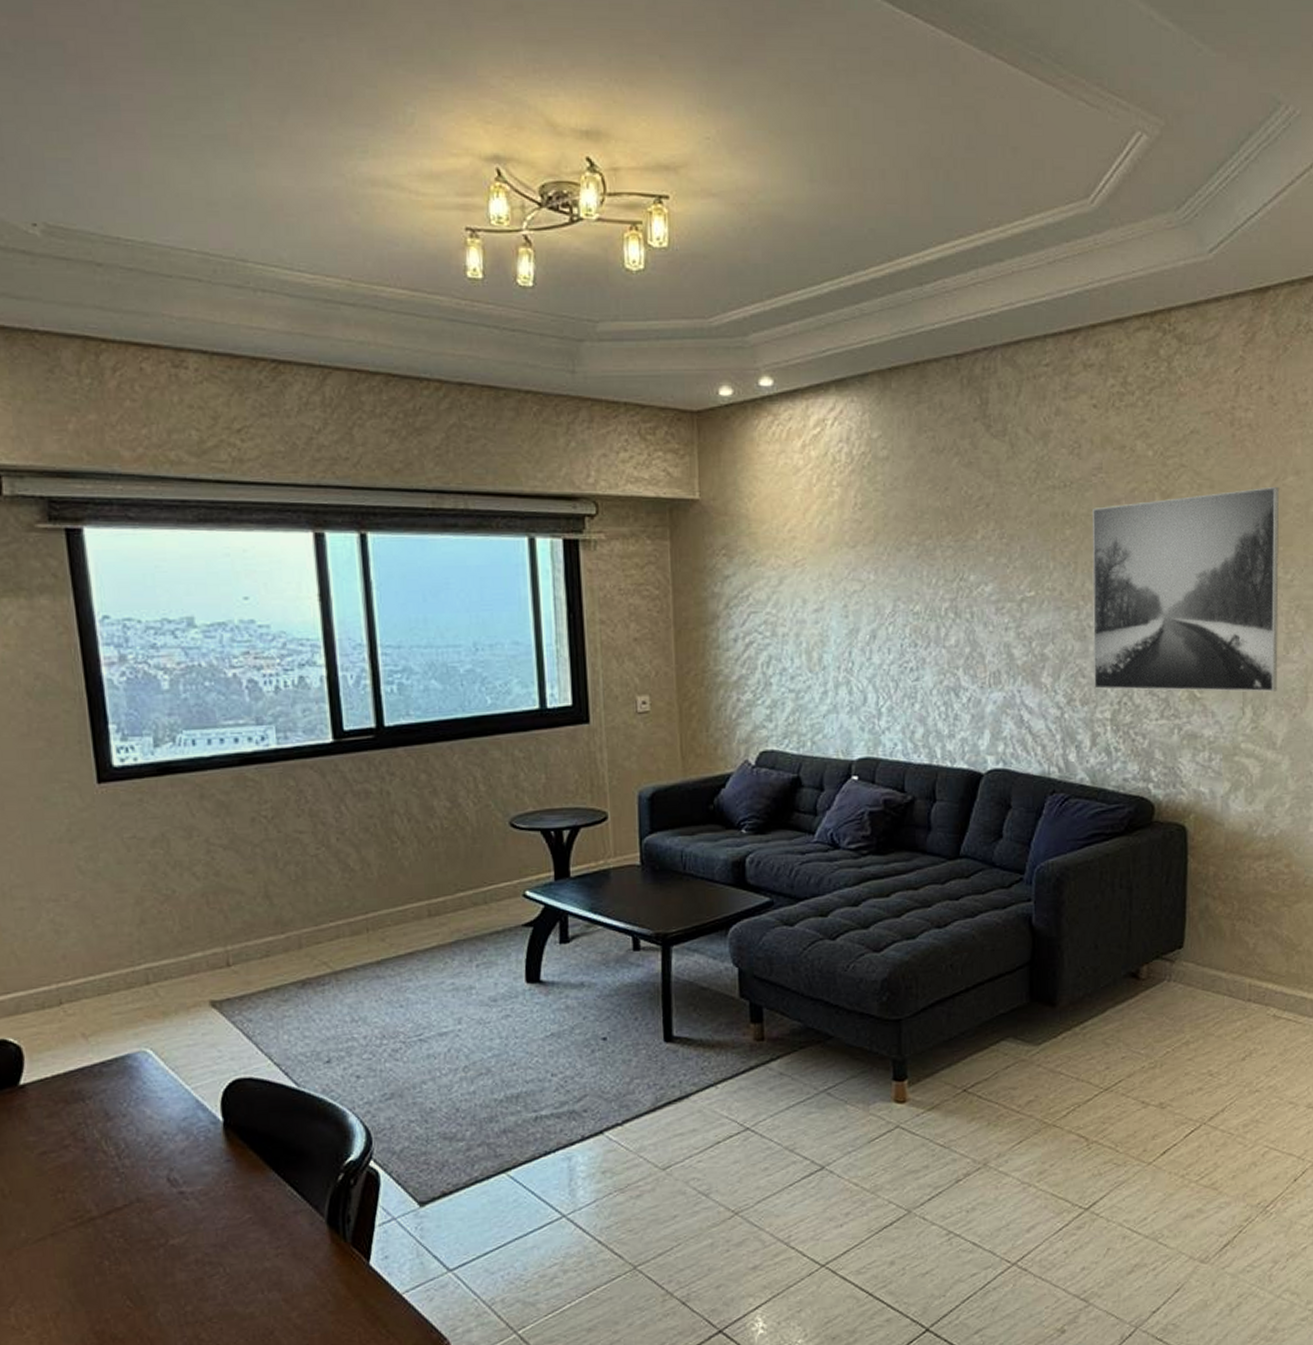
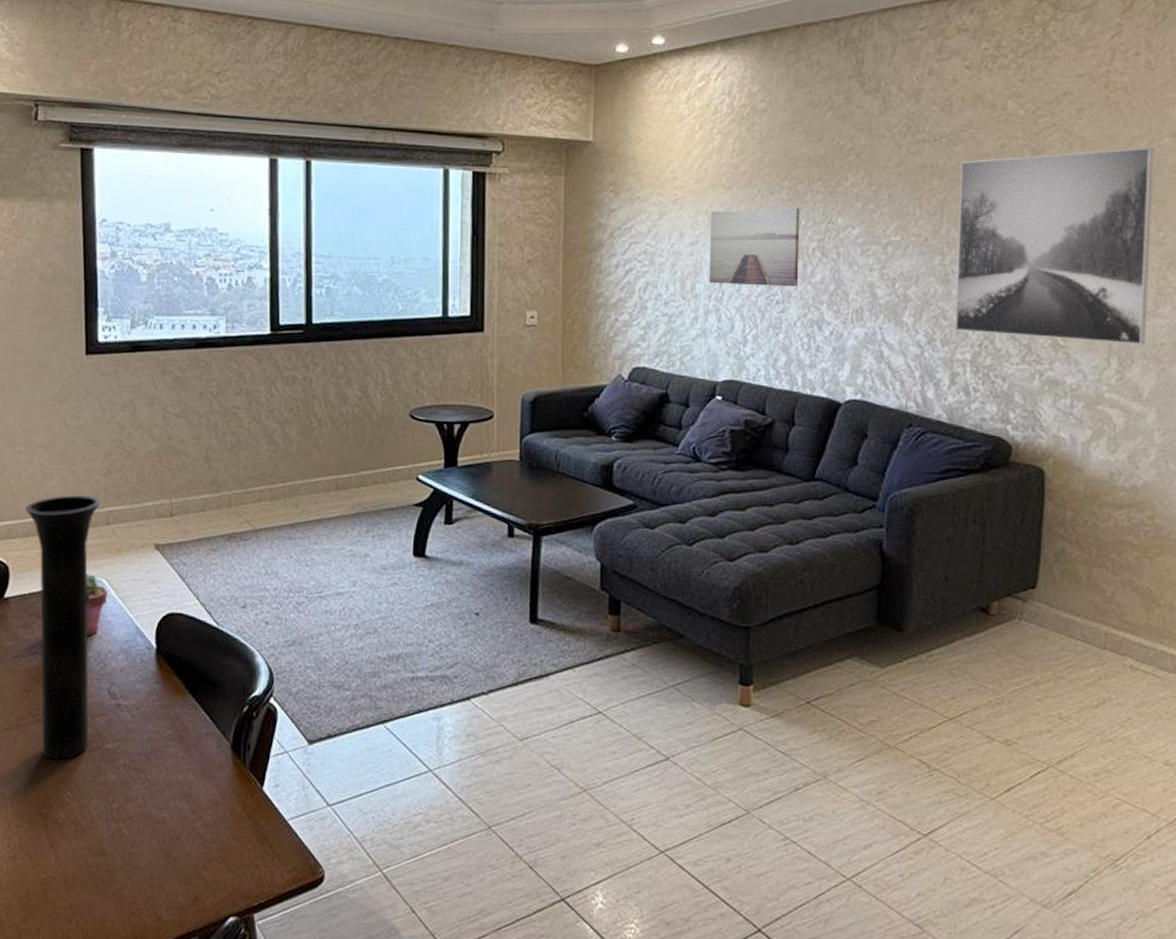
vase: none [36,952,148,1267] -> present [26,494,101,760]
potted succulent: none [125,1045,156,1118] -> present [86,574,108,637]
wall art: none [834,565,932,653] -> present [708,208,800,287]

